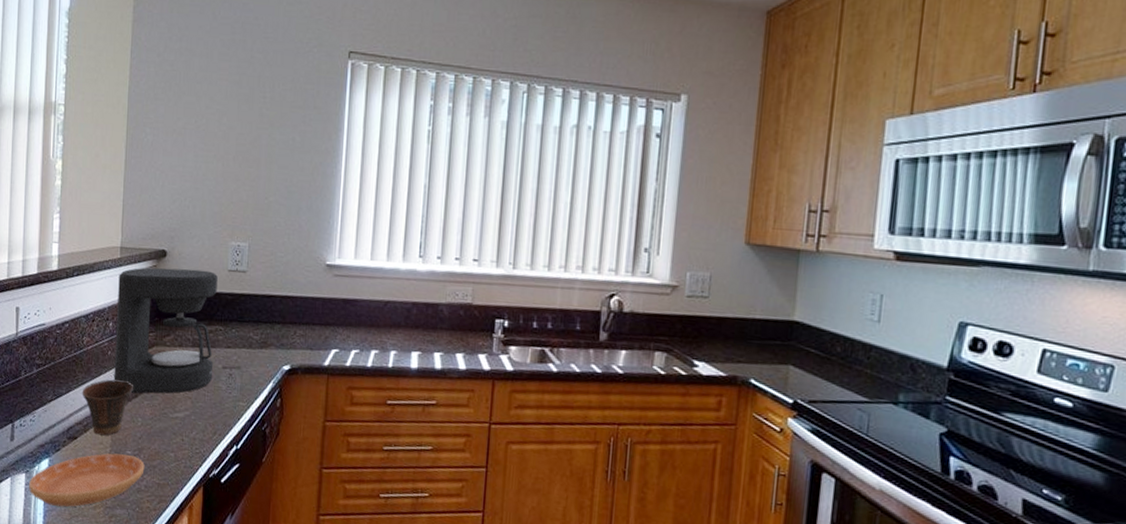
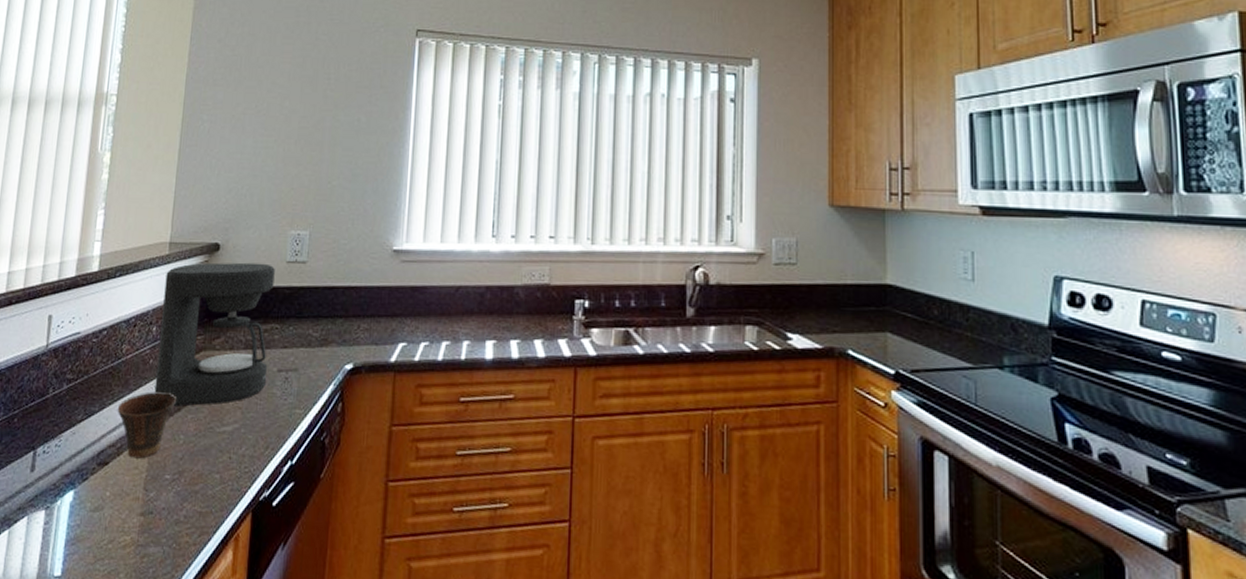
saucer: present [28,453,145,507] -> none [47,479,185,549]

